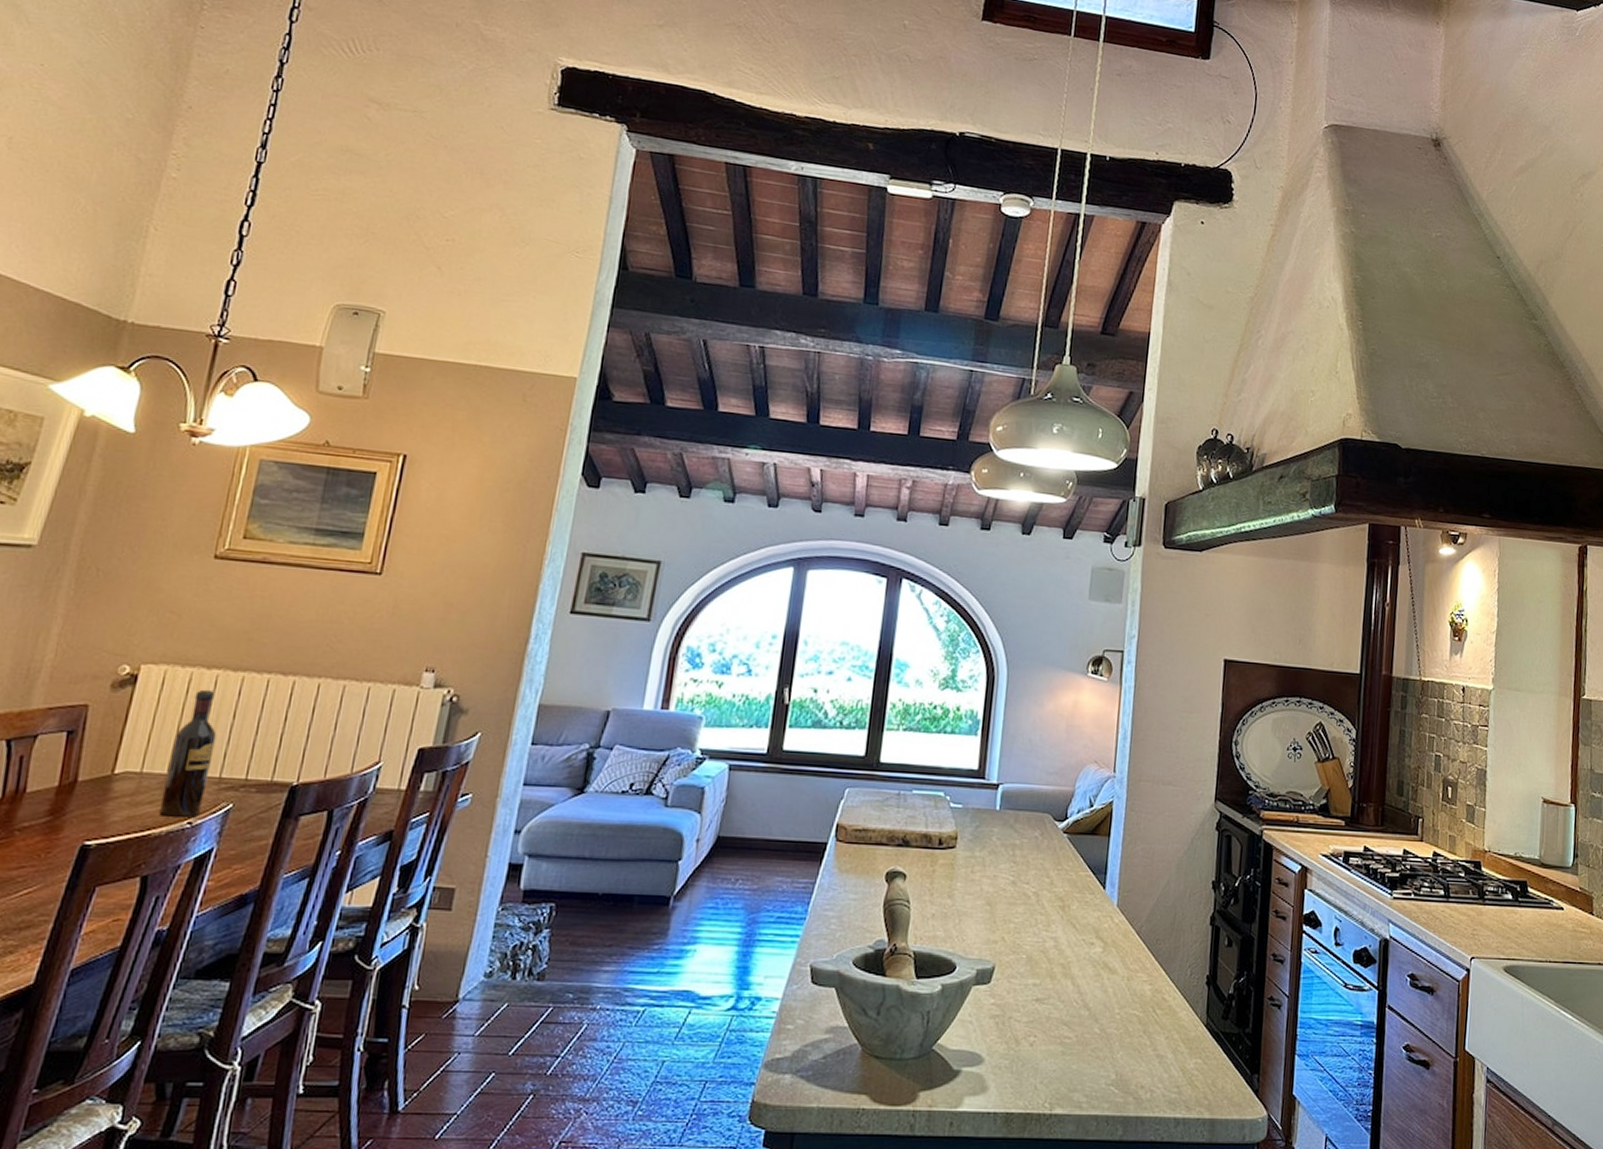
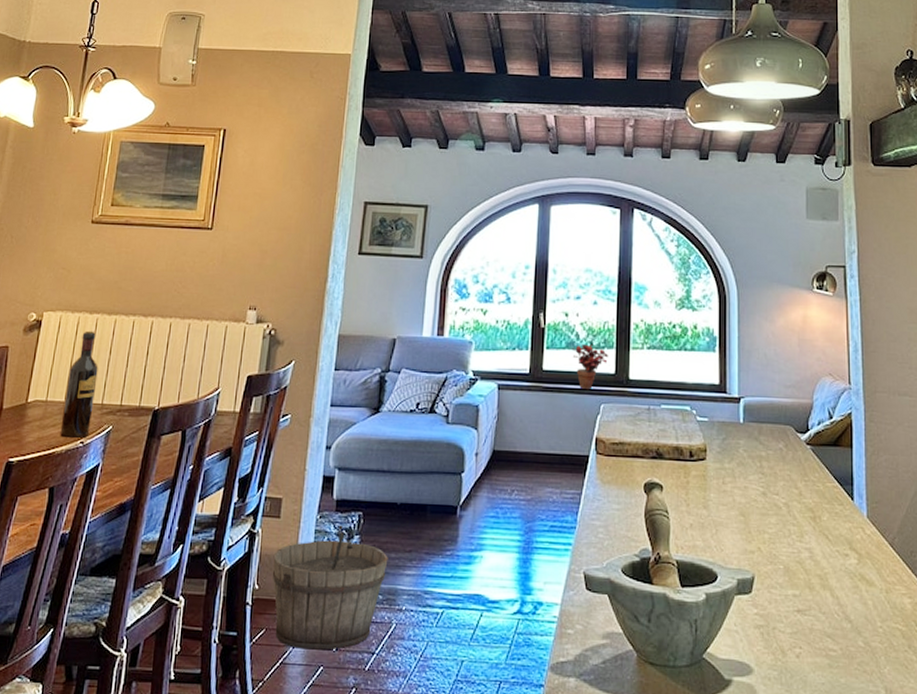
wooden bucket: none [437,917,584,1055] -> present [272,525,388,650]
potted plant: none [818,723,859,772] -> present [572,344,608,389]

